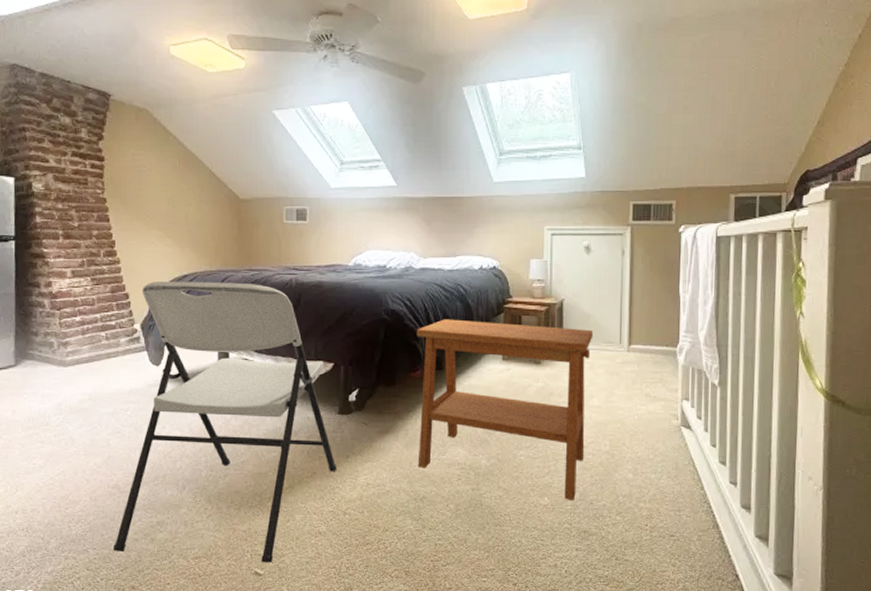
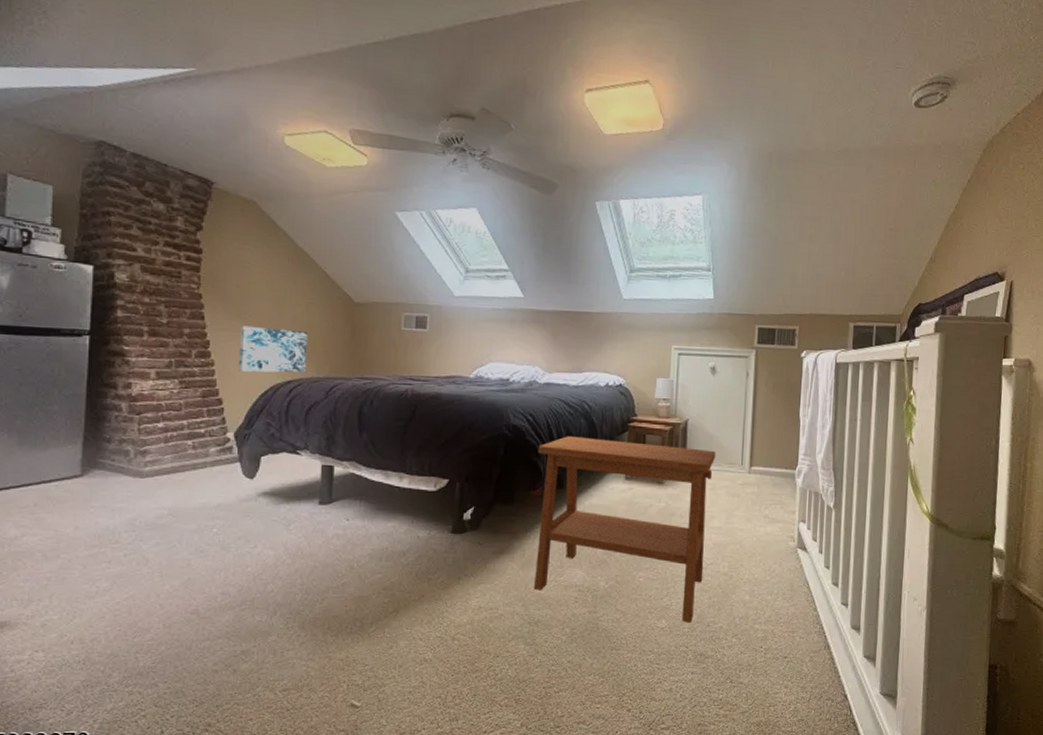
chair: present [112,281,337,563] -> none [187,386,447,694]
wall art: none [140,225,200,269] -> present [238,325,308,373]

